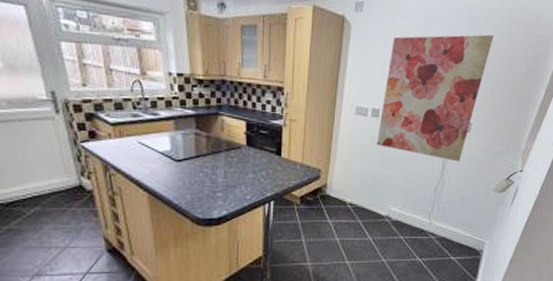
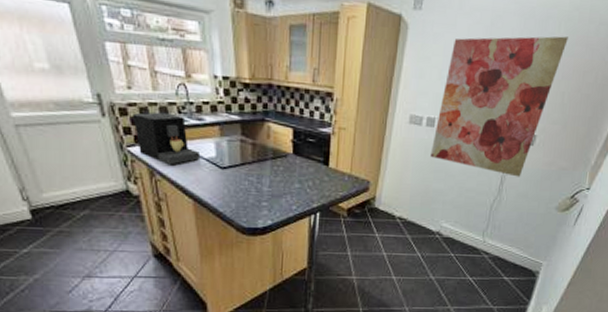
coffee maker: none [87,108,156,159] -> present [133,112,201,165]

